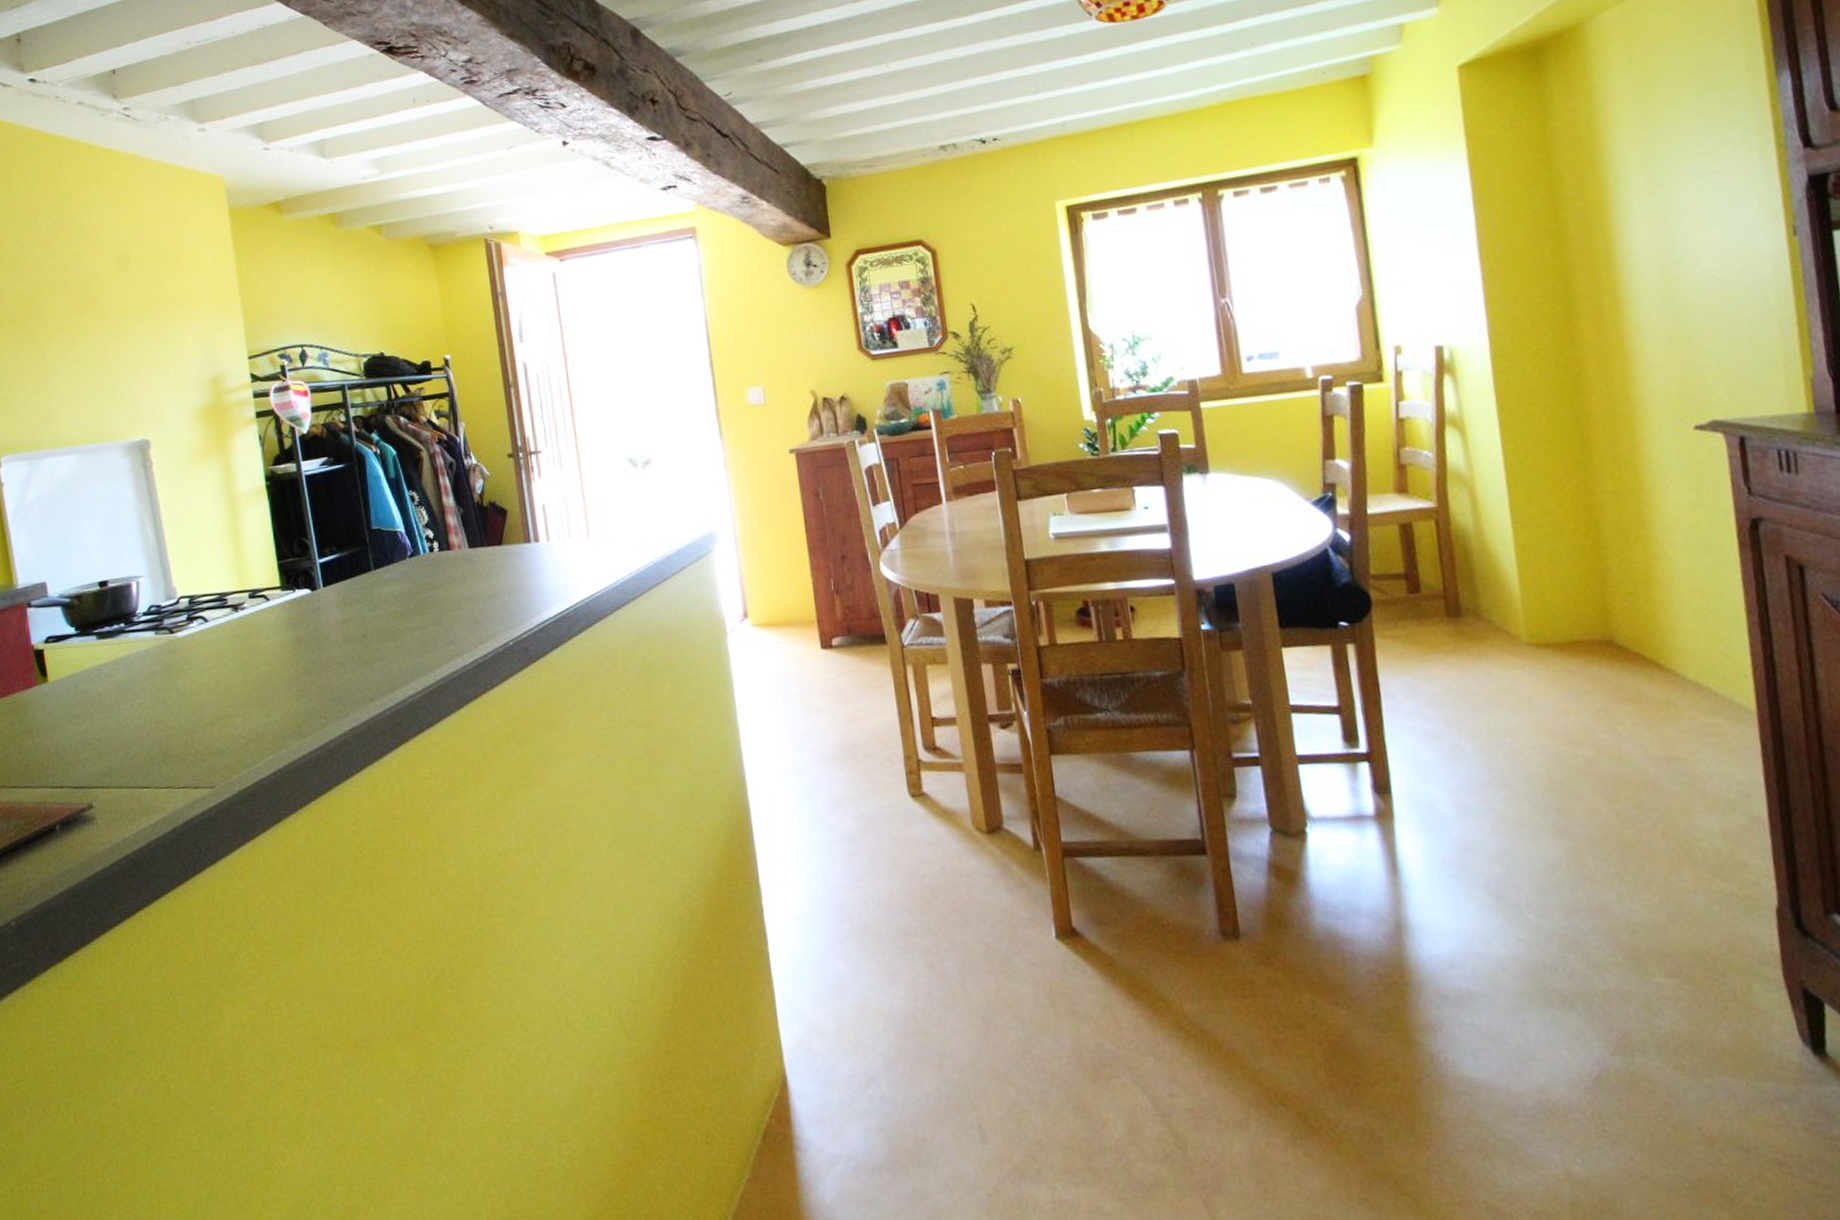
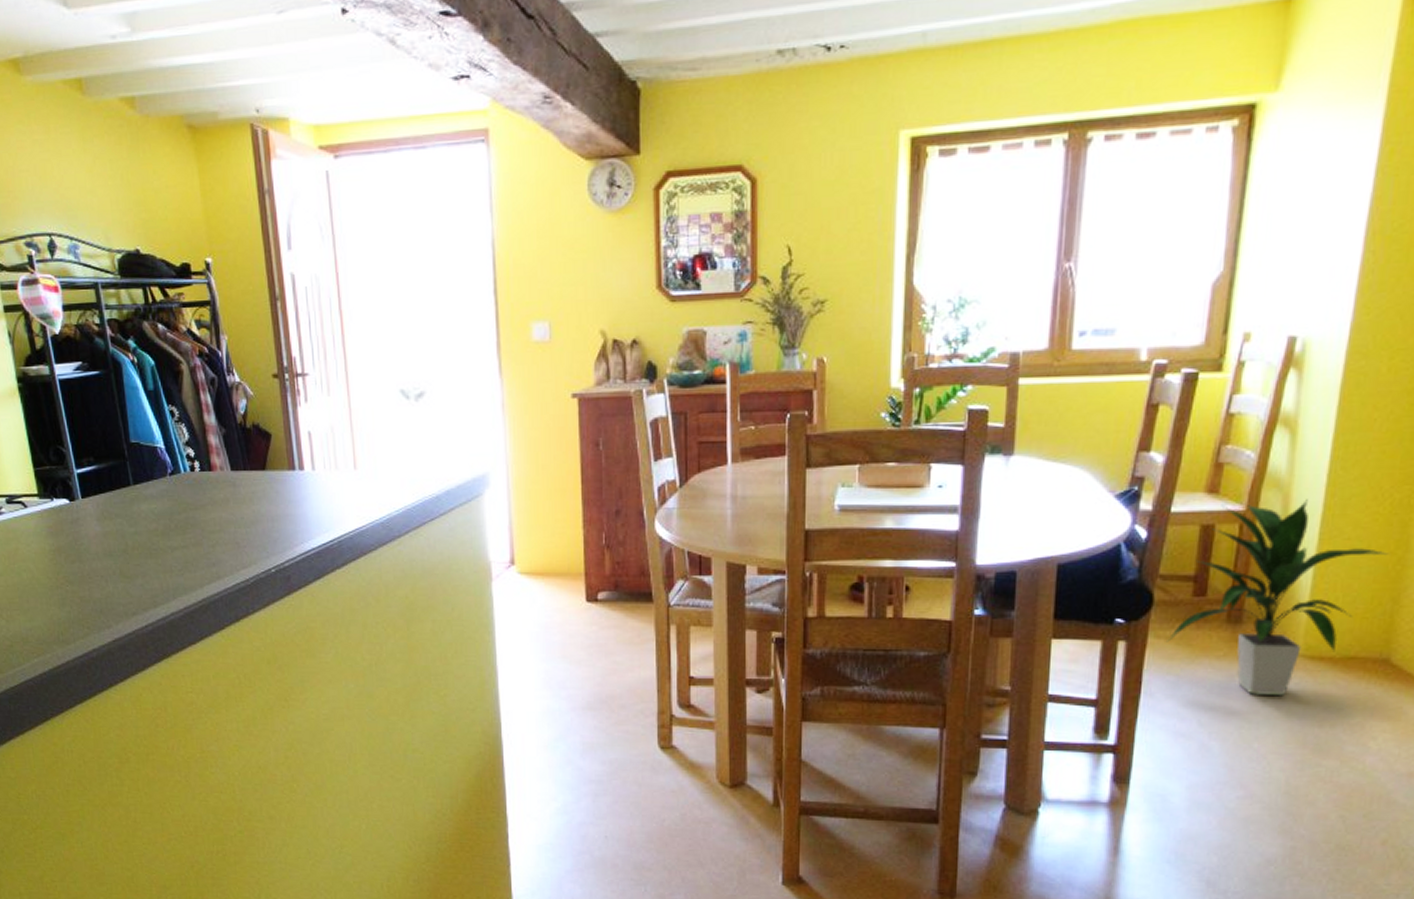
indoor plant: none [1393,491,1582,689] -> present [1167,499,1388,697]

